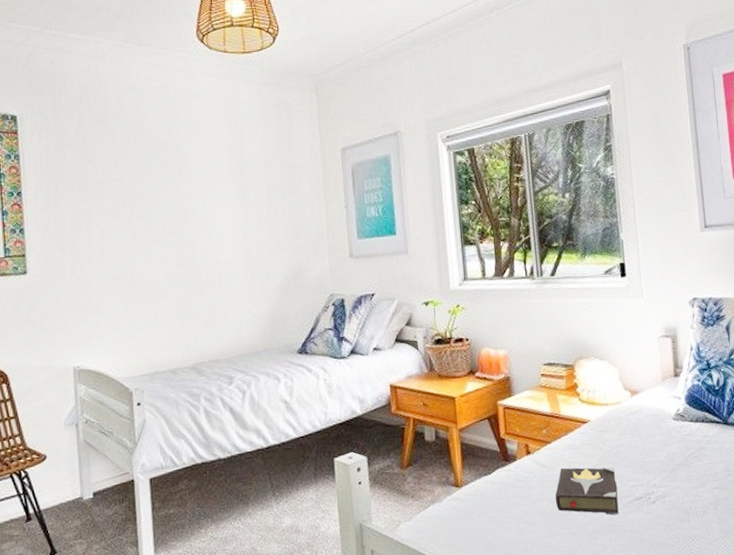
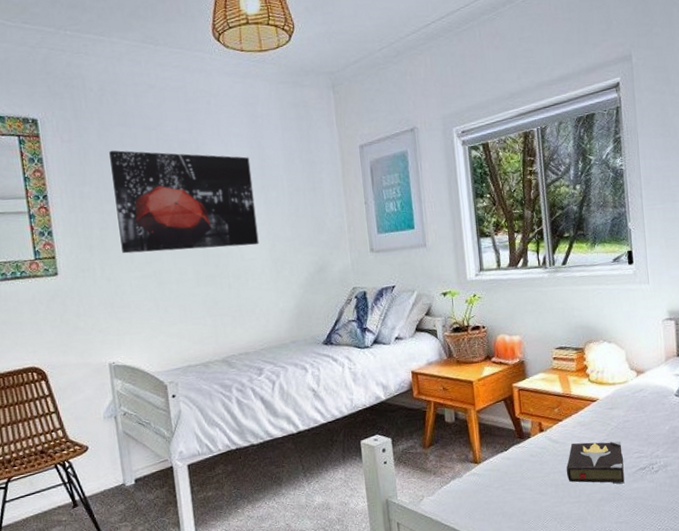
wall art: none [87,148,235,254] -> present [109,150,259,254]

